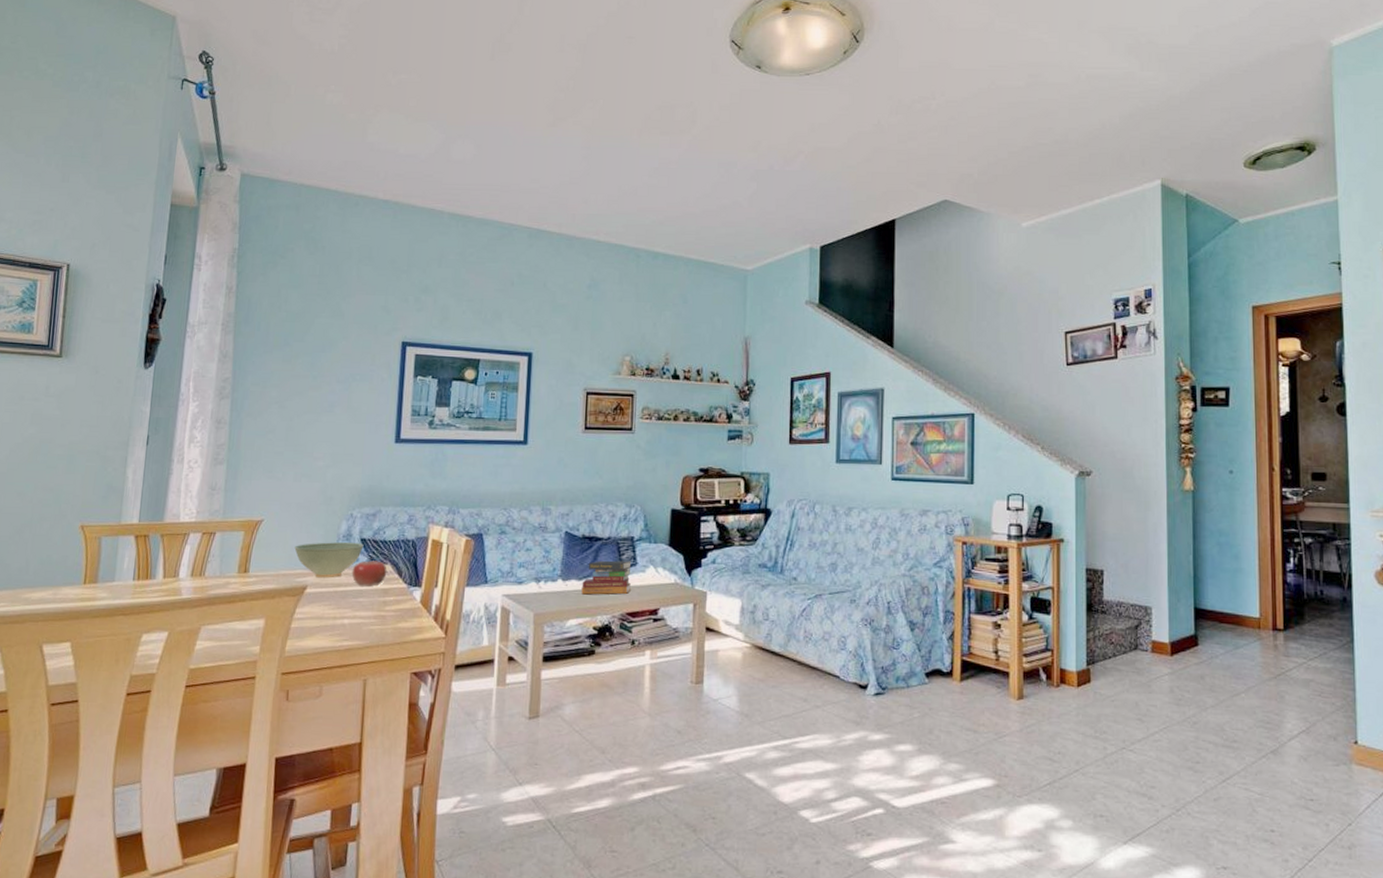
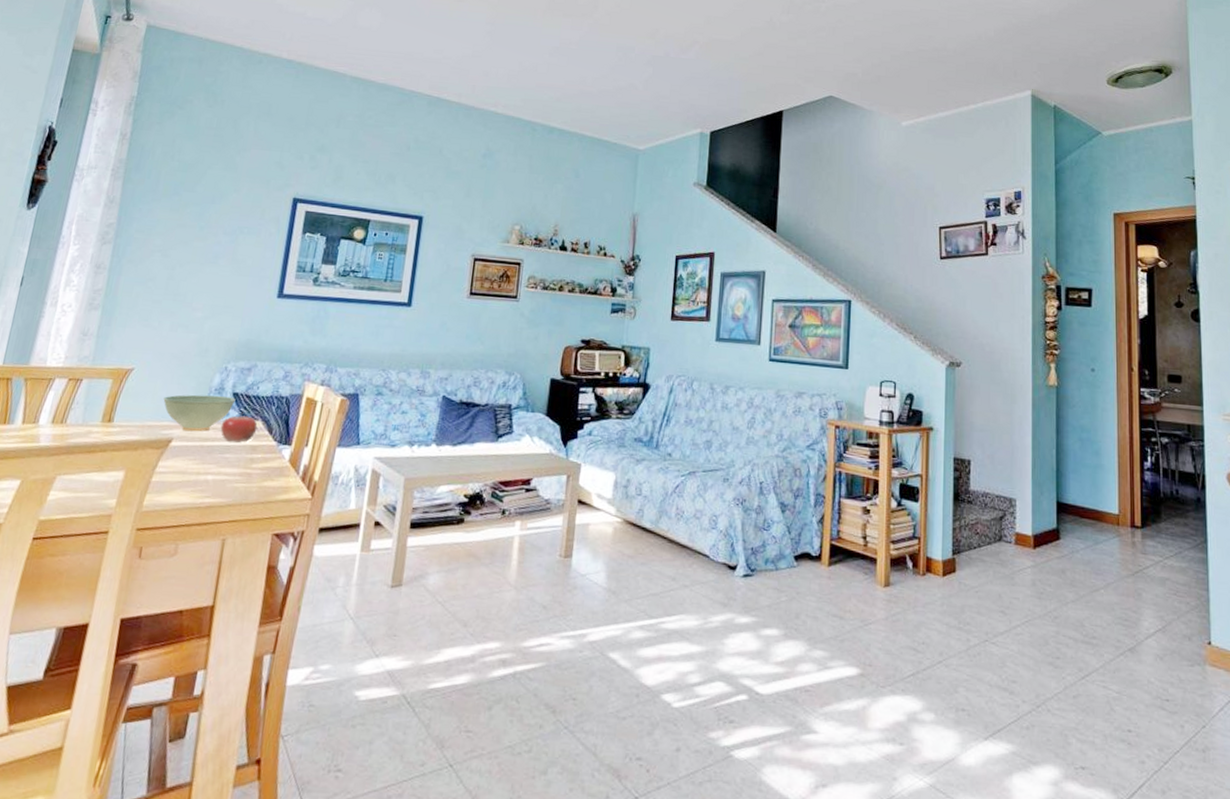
books: present [581,560,632,595] -> none [454,427,507,463]

